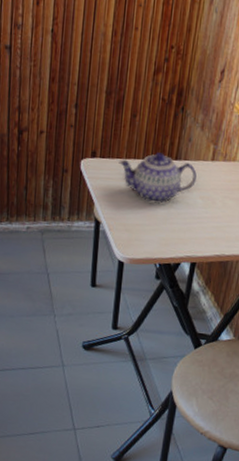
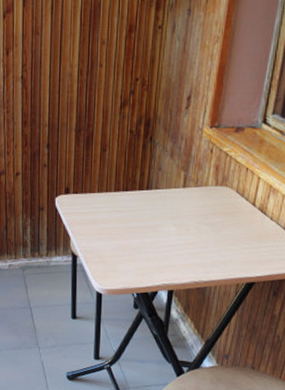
teapot: present [118,152,197,205] -> none [91,184,170,235]

